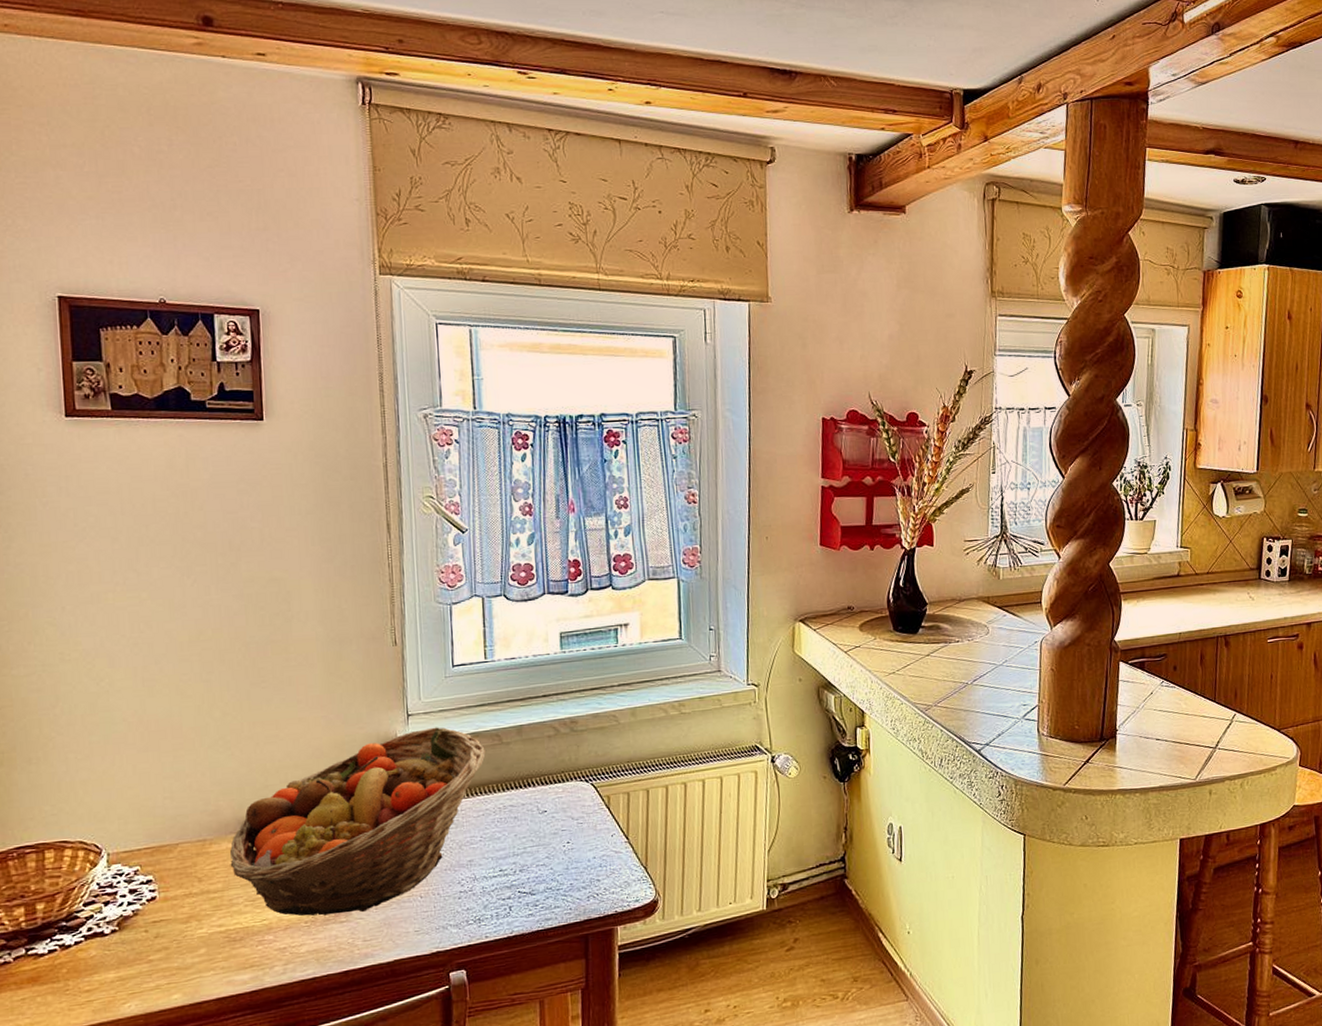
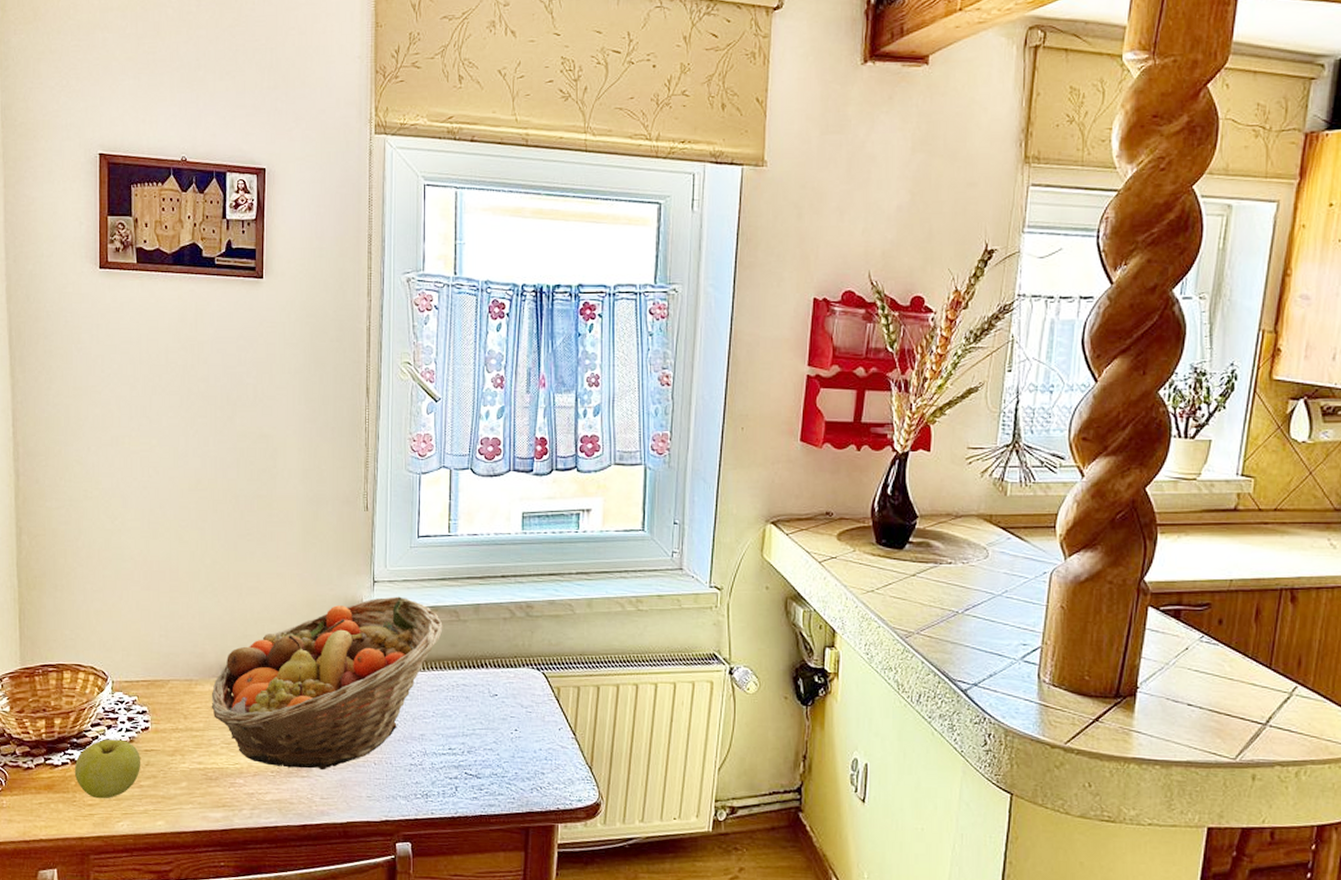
apple: none [65,915,148,983] -> present [74,739,140,799]

